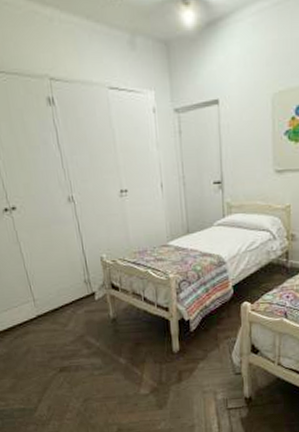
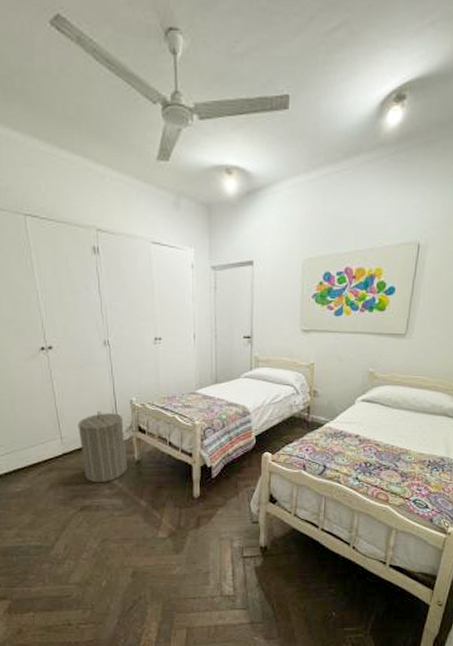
laundry hamper: none [49,270,104,344] -> present [77,410,128,483]

